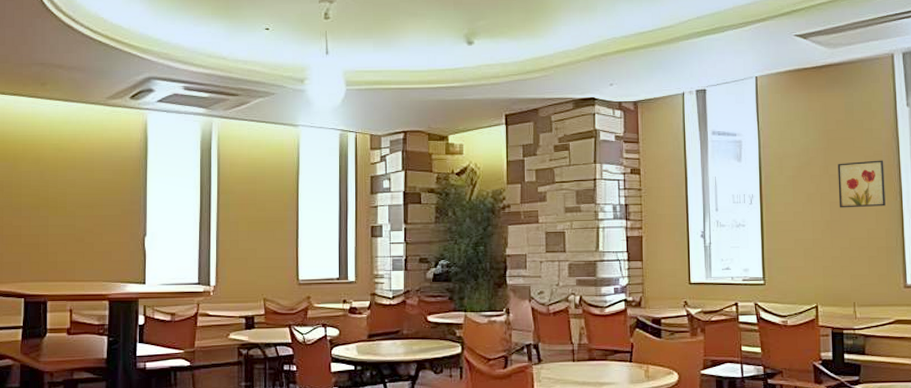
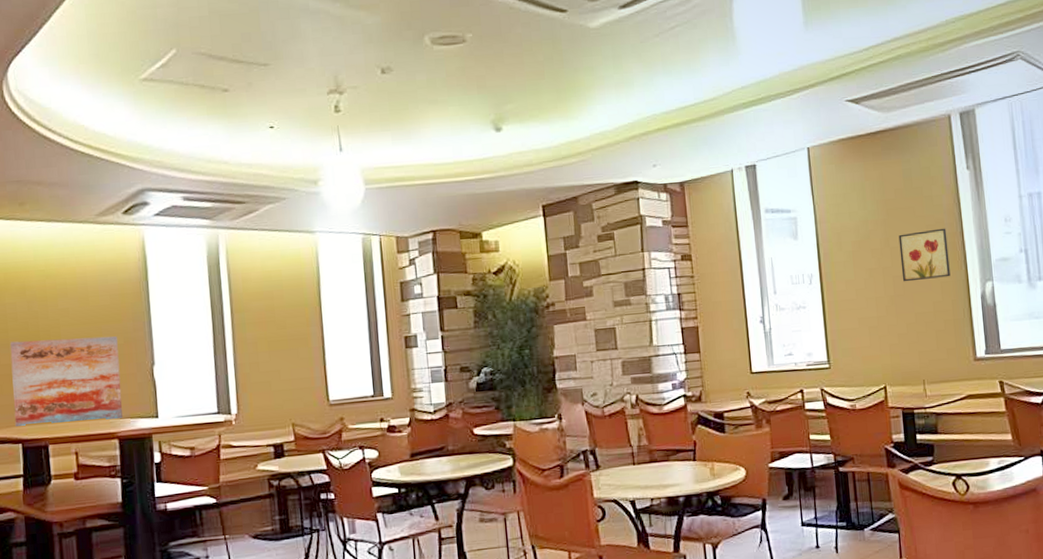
wall art: none [20,206,115,282] -> present [10,336,123,426]

